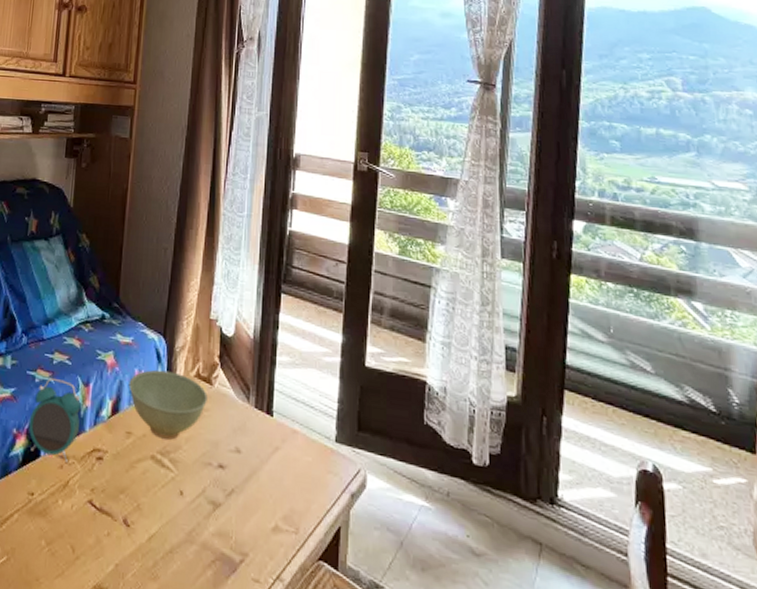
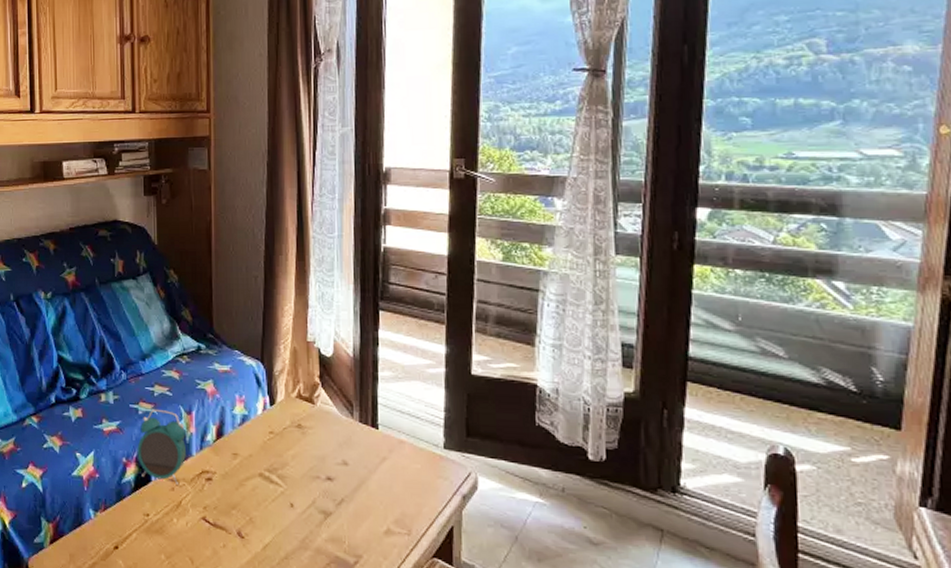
bowl: present [128,369,207,440] -> none [231,393,311,458]

